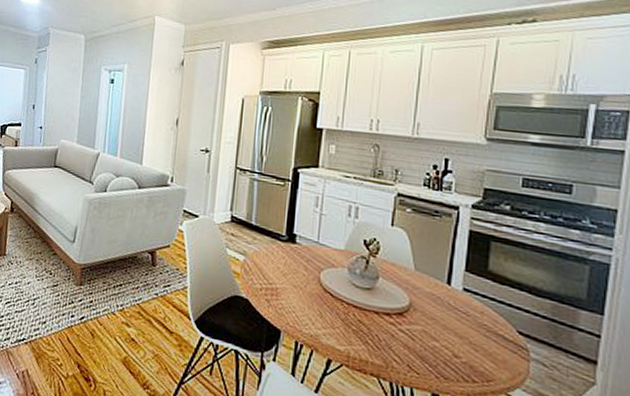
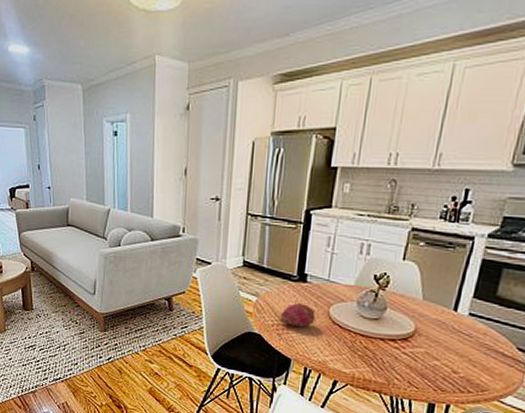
fruit: none [268,266,306,293] -> present [279,303,316,327]

